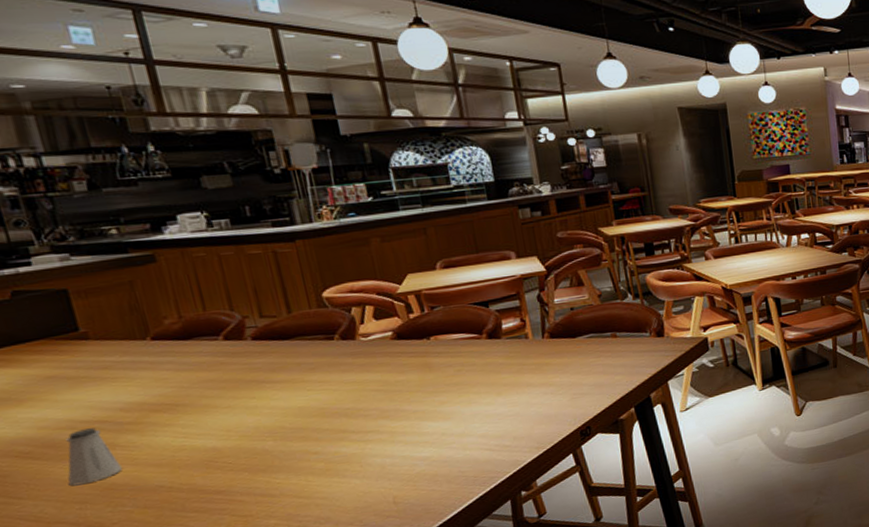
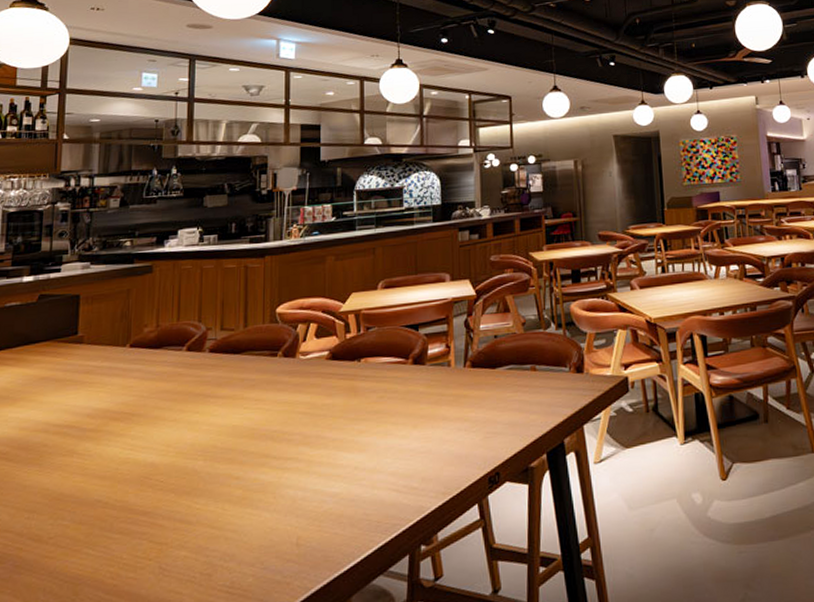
saltshaker: present [66,428,122,486] -> none [26,432,73,493]

